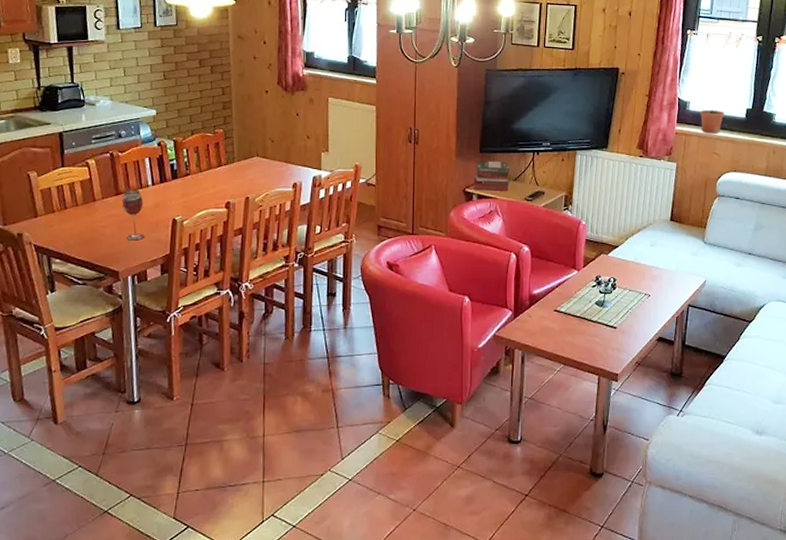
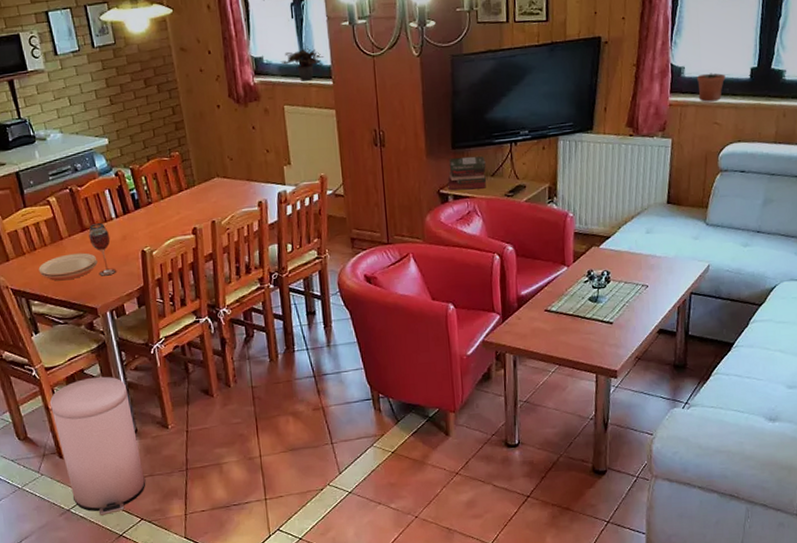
pedal bin: none [53,341,142,489] -> present [49,376,146,516]
plate: none [65,216,127,242] -> present [38,253,98,281]
potted plant: none [330,49,371,79] -> present [280,48,324,83]

